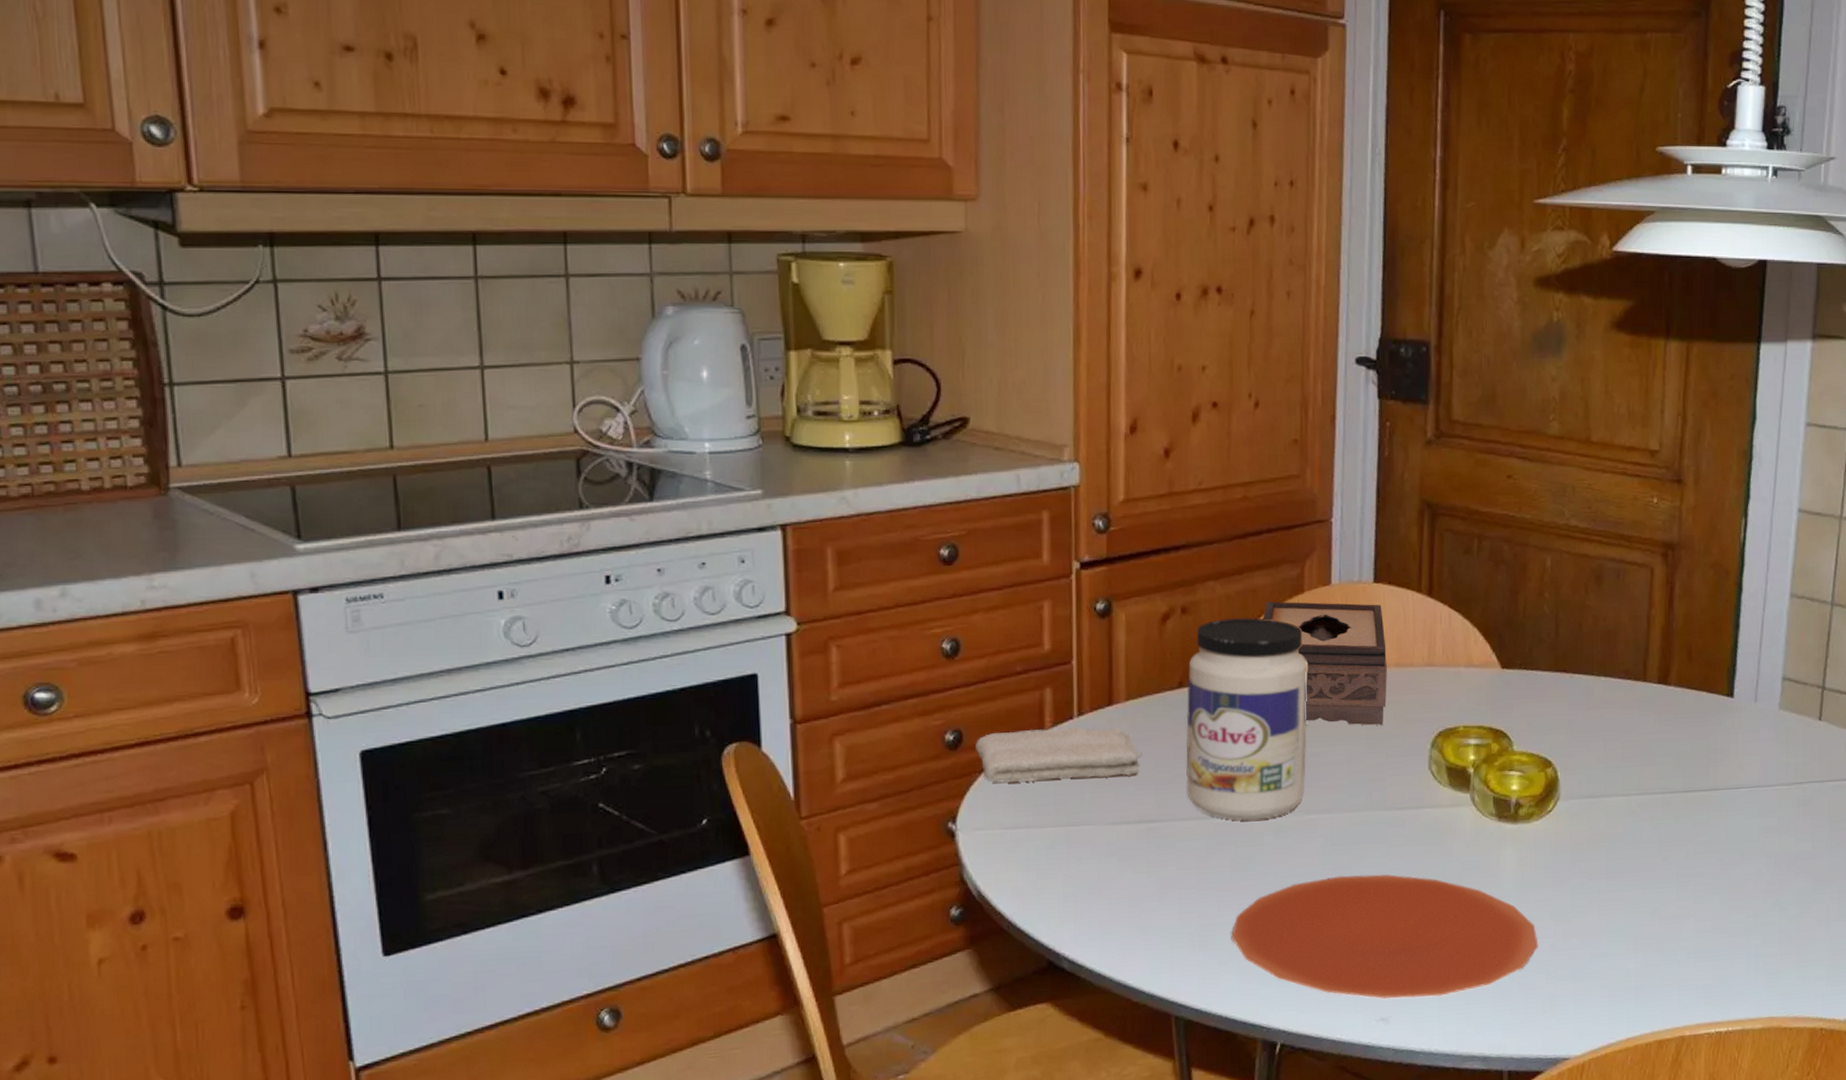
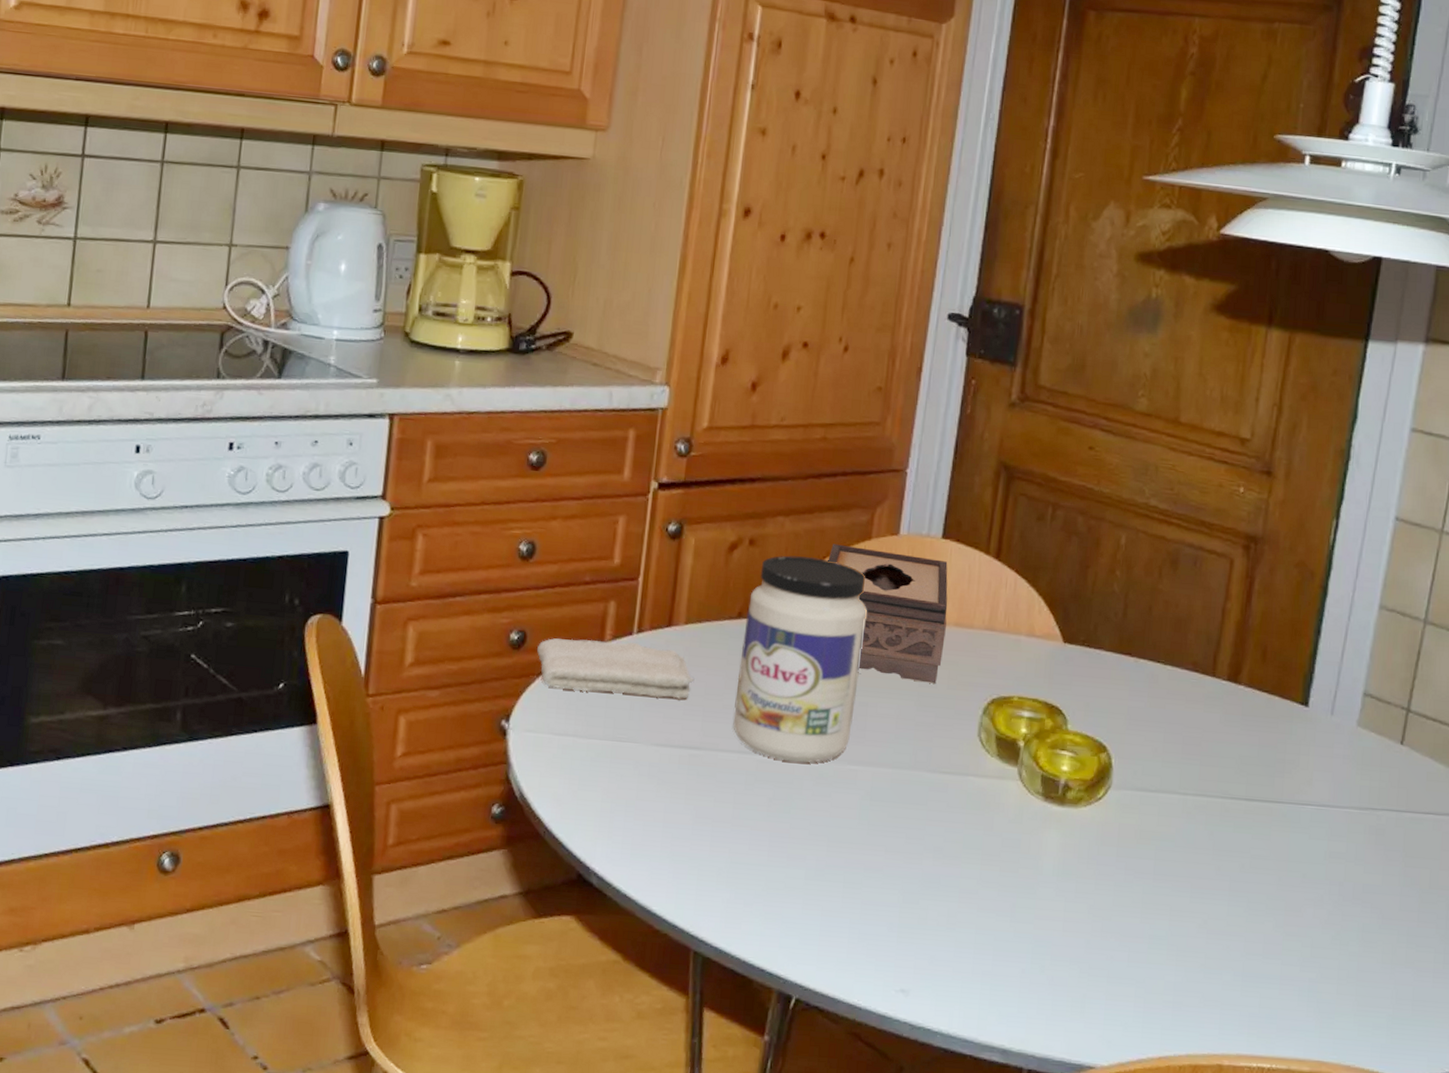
plate: present [1231,873,1538,1000] -> none [759,832,1074,977]

